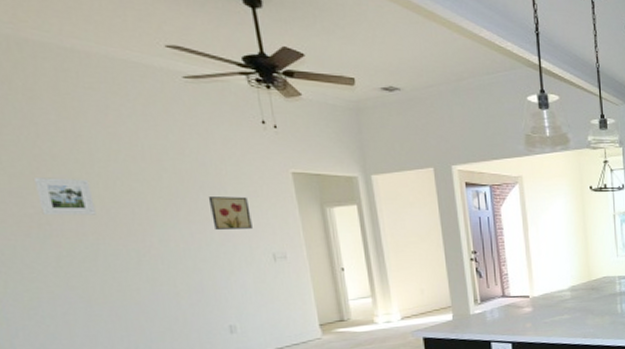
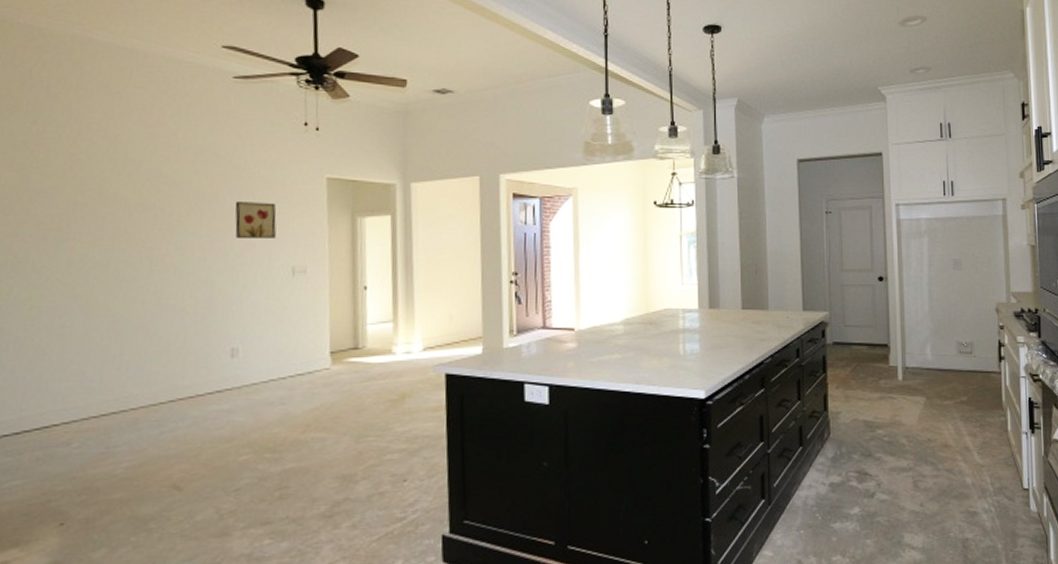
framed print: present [33,178,96,216] -> none [64,177,119,218]

